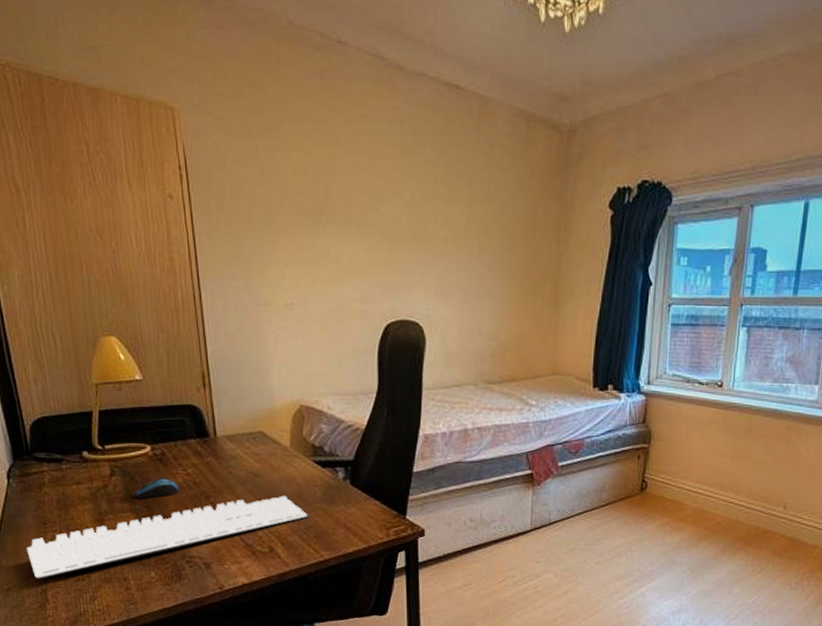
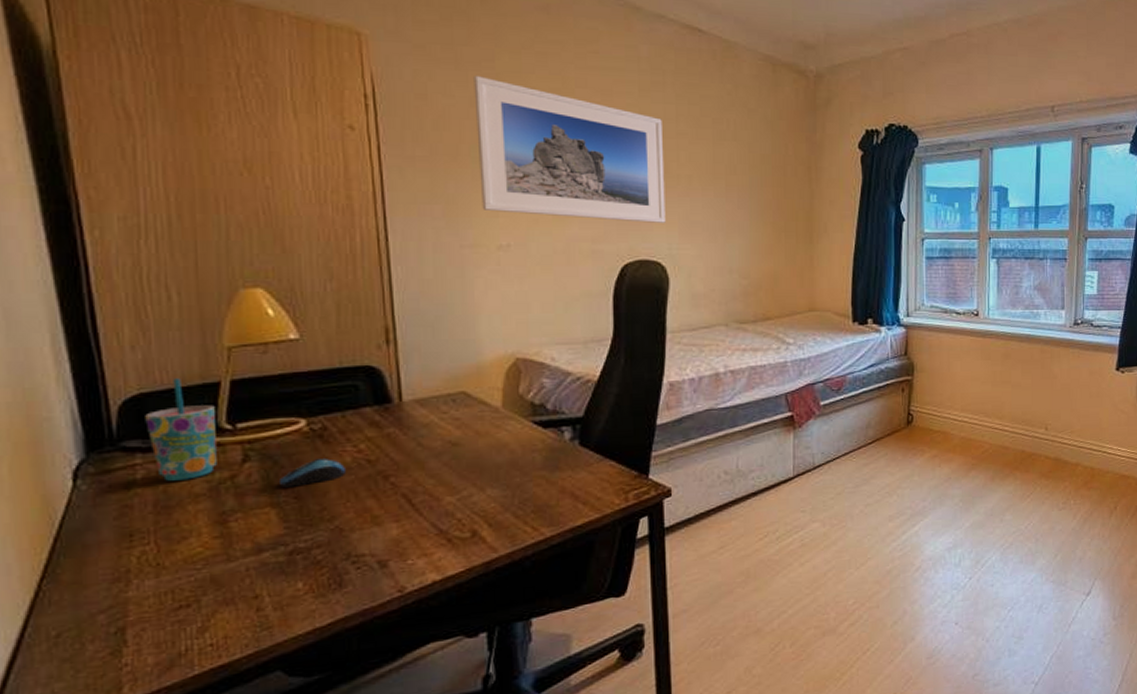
keyboard: present [27,495,308,581] -> none [97,465,525,616]
cup: none [47,407,94,486] -> present [145,378,217,481]
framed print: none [262,145,423,285] -> present [473,76,666,223]

